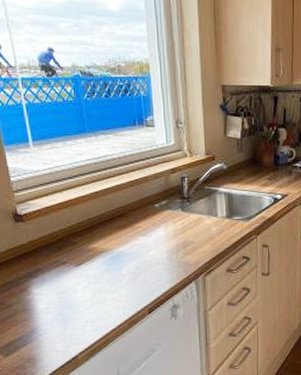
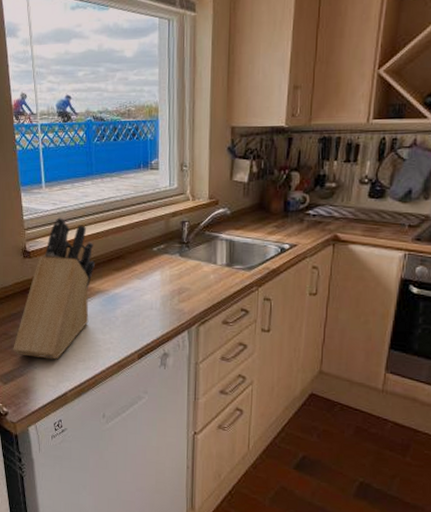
knife block: none [12,177,96,325] -> present [13,217,95,360]

